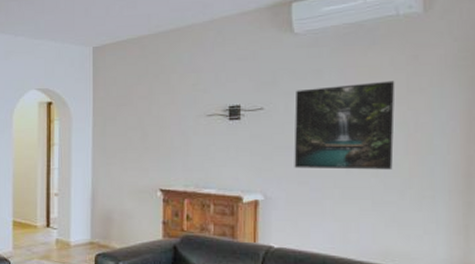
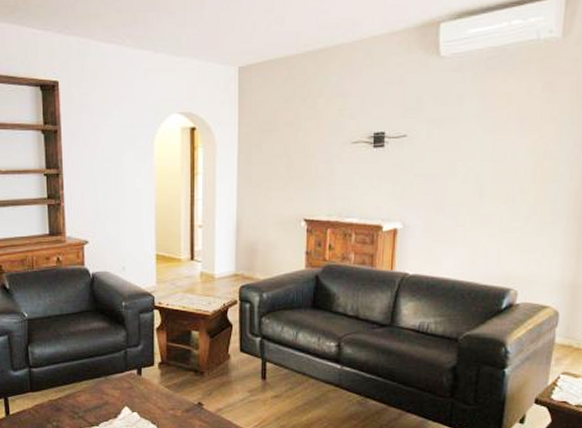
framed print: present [294,80,395,170] -> none [432,108,530,197]

